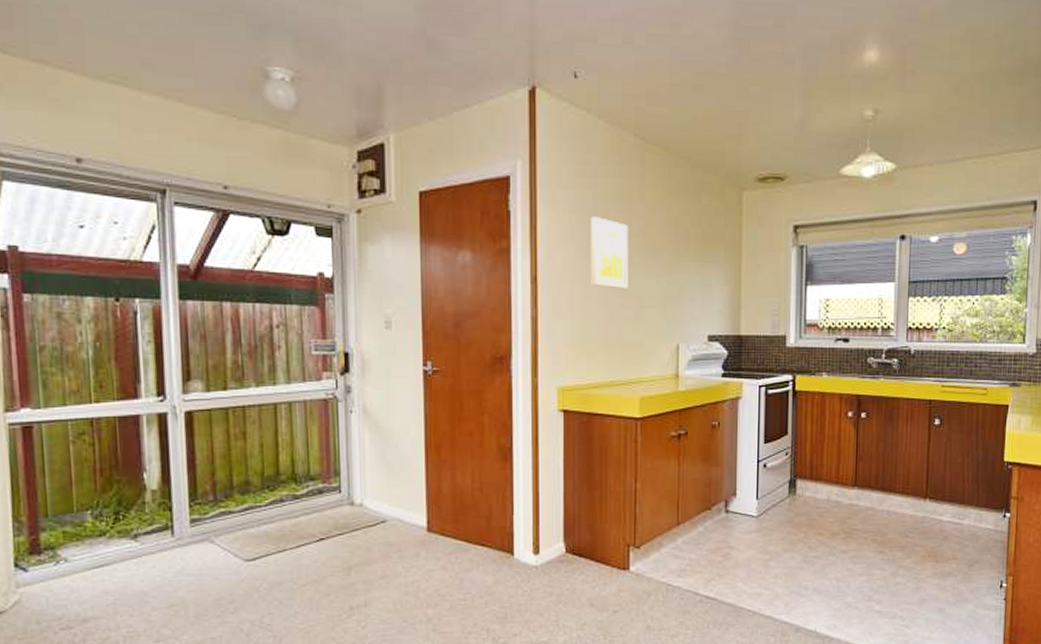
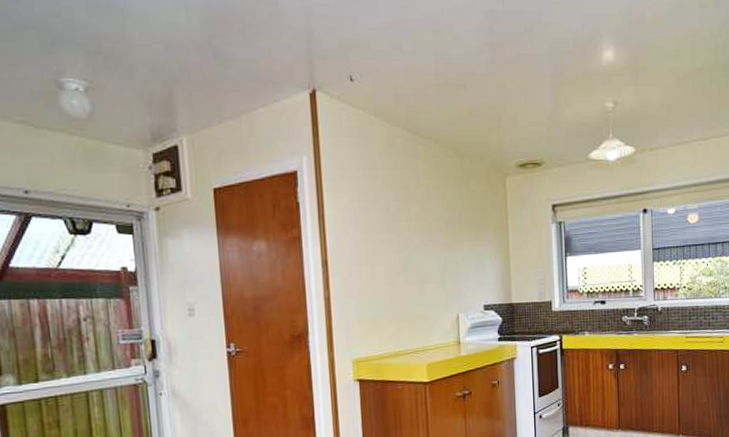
wall art: present [591,217,629,290] -> none [373,205,411,268]

